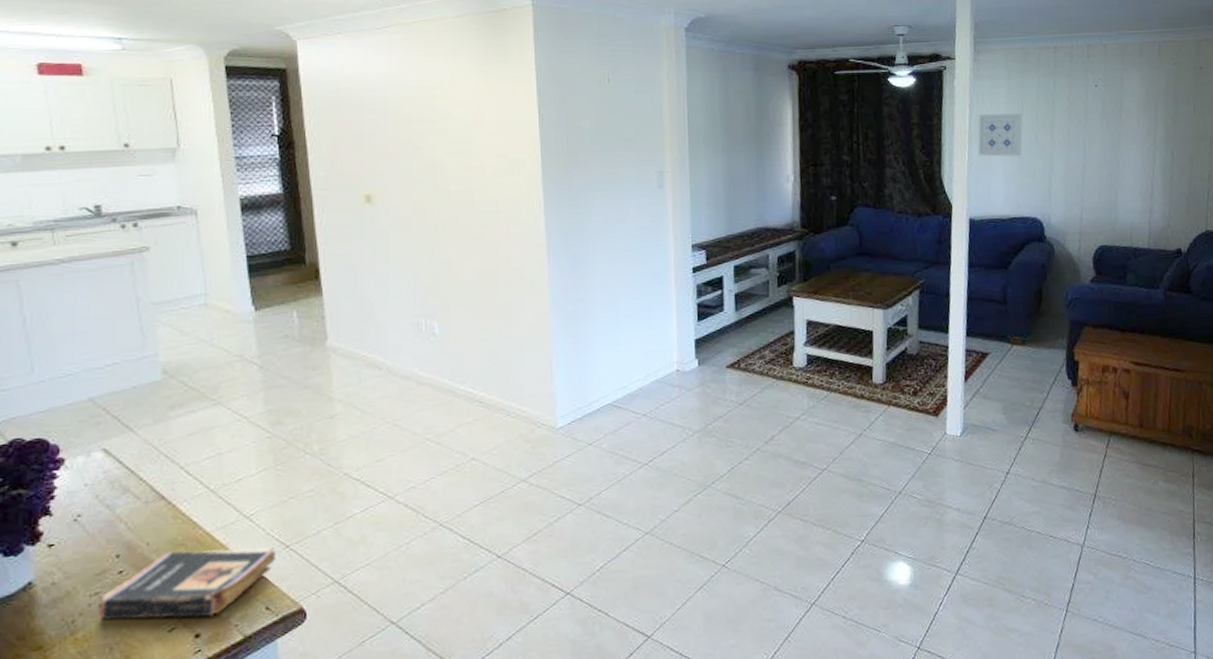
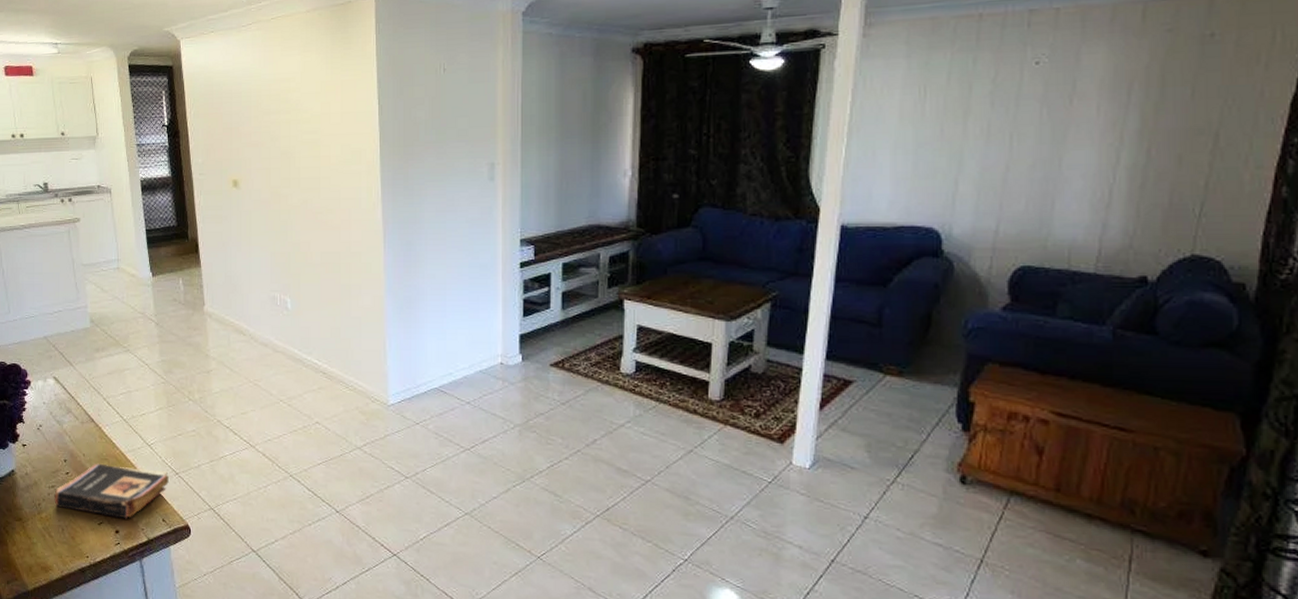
wall art: present [977,113,1023,157] -> none [858,99,924,153]

